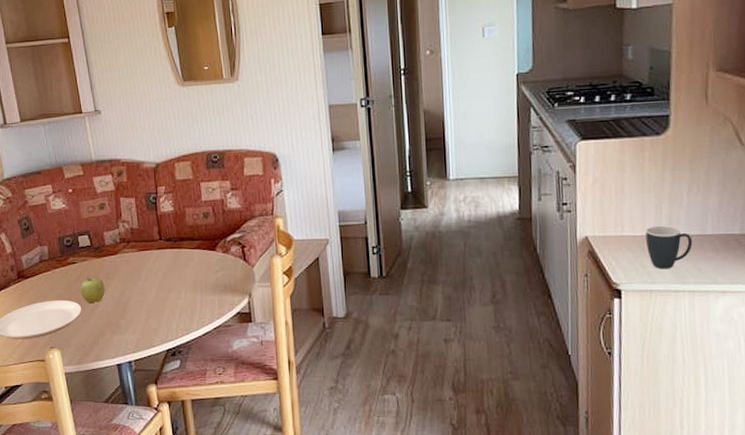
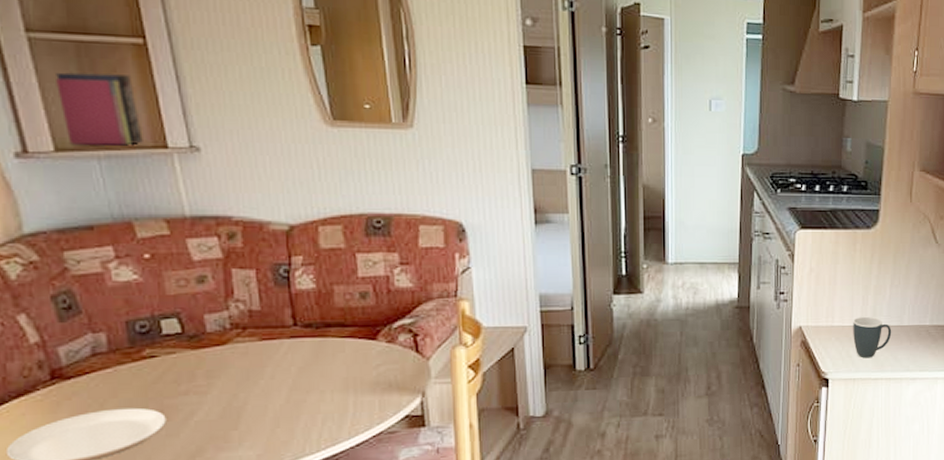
books: none [21,65,68,116] -> present [56,72,143,146]
fruit: present [81,277,105,303] -> none [165,376,206,410]

